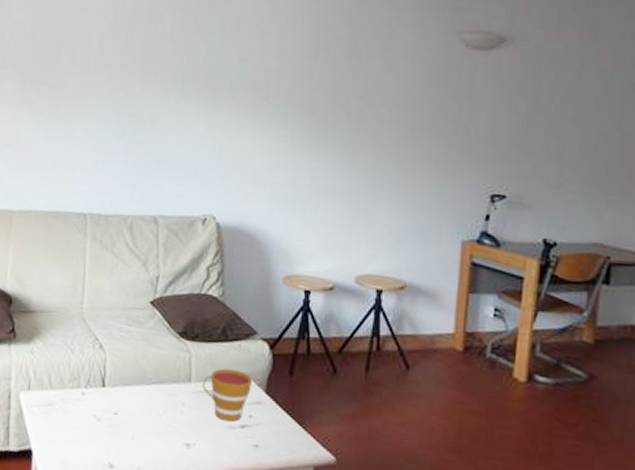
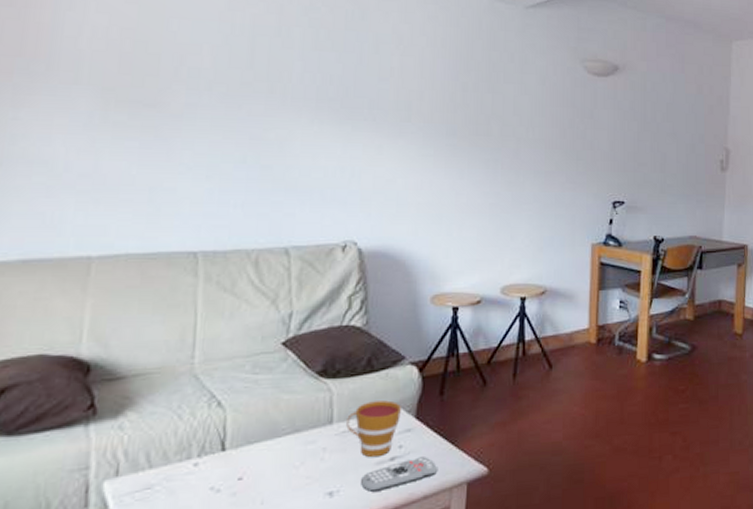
remote control: none [214,430,285,454] -> present [361,457,437,492]

